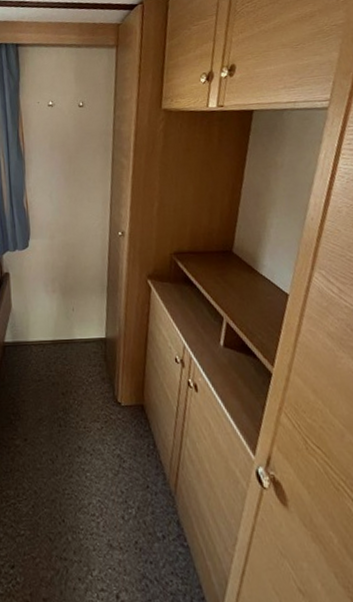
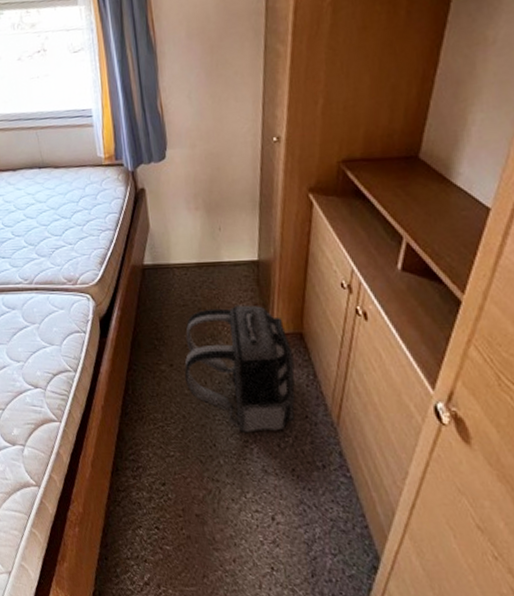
backpack: none [38,379,138,506] -> present [184,305,296,433]

